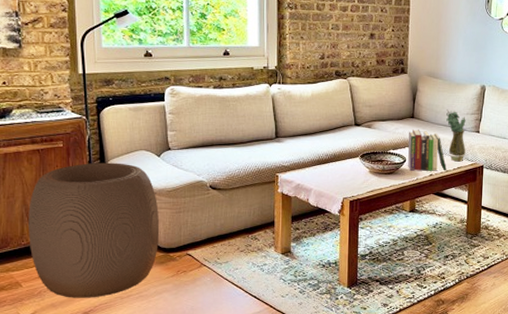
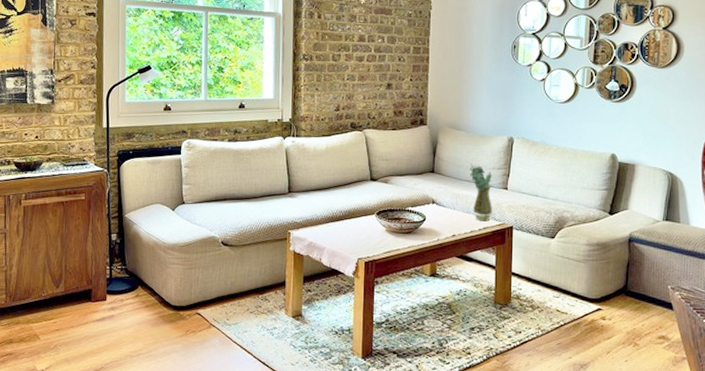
pouf: present [28,162,160,298] -> none [49,215,172,355]
books: present [408,129,447,172] -> none [427,185,471,232]

